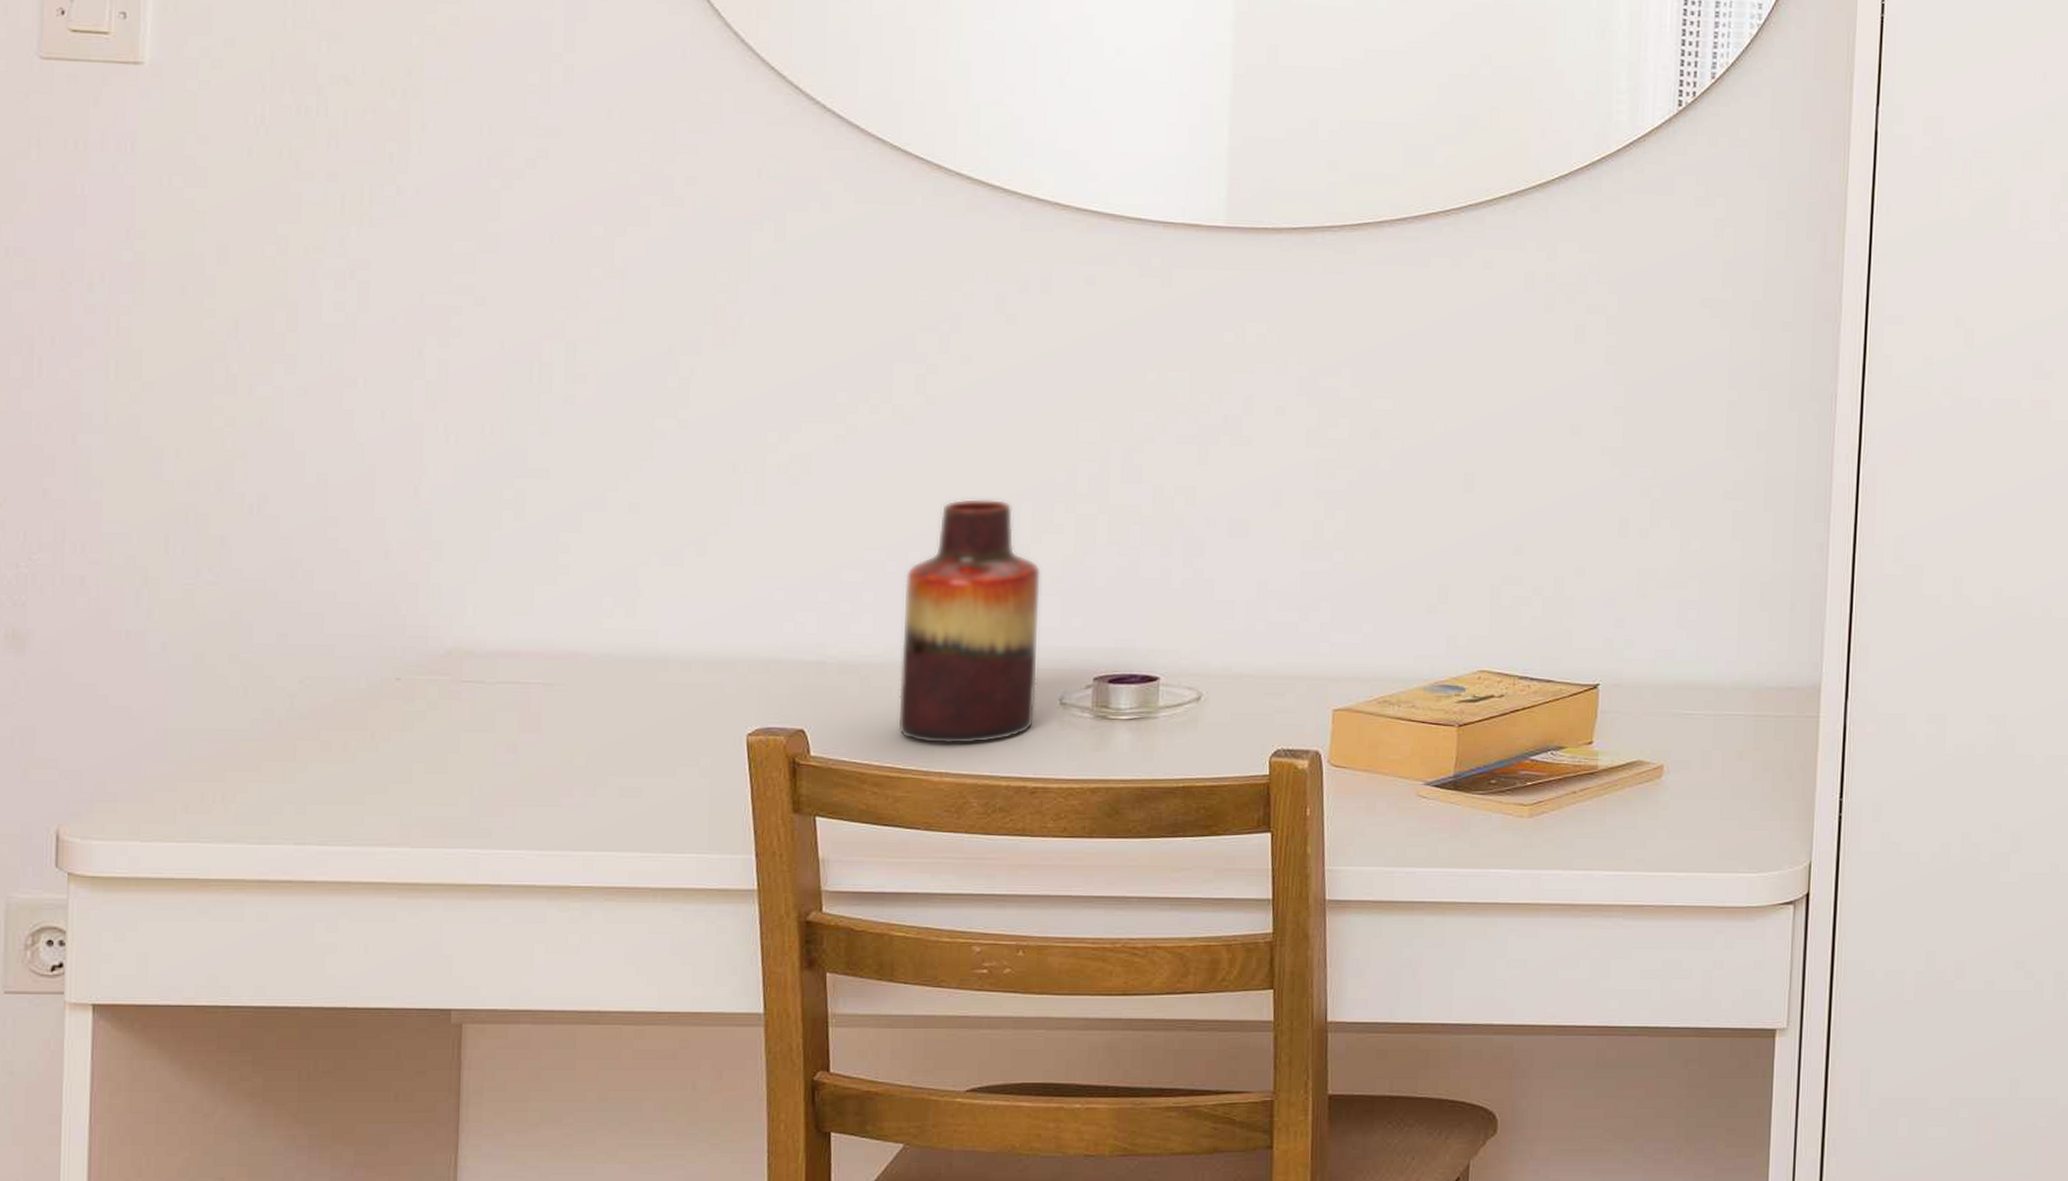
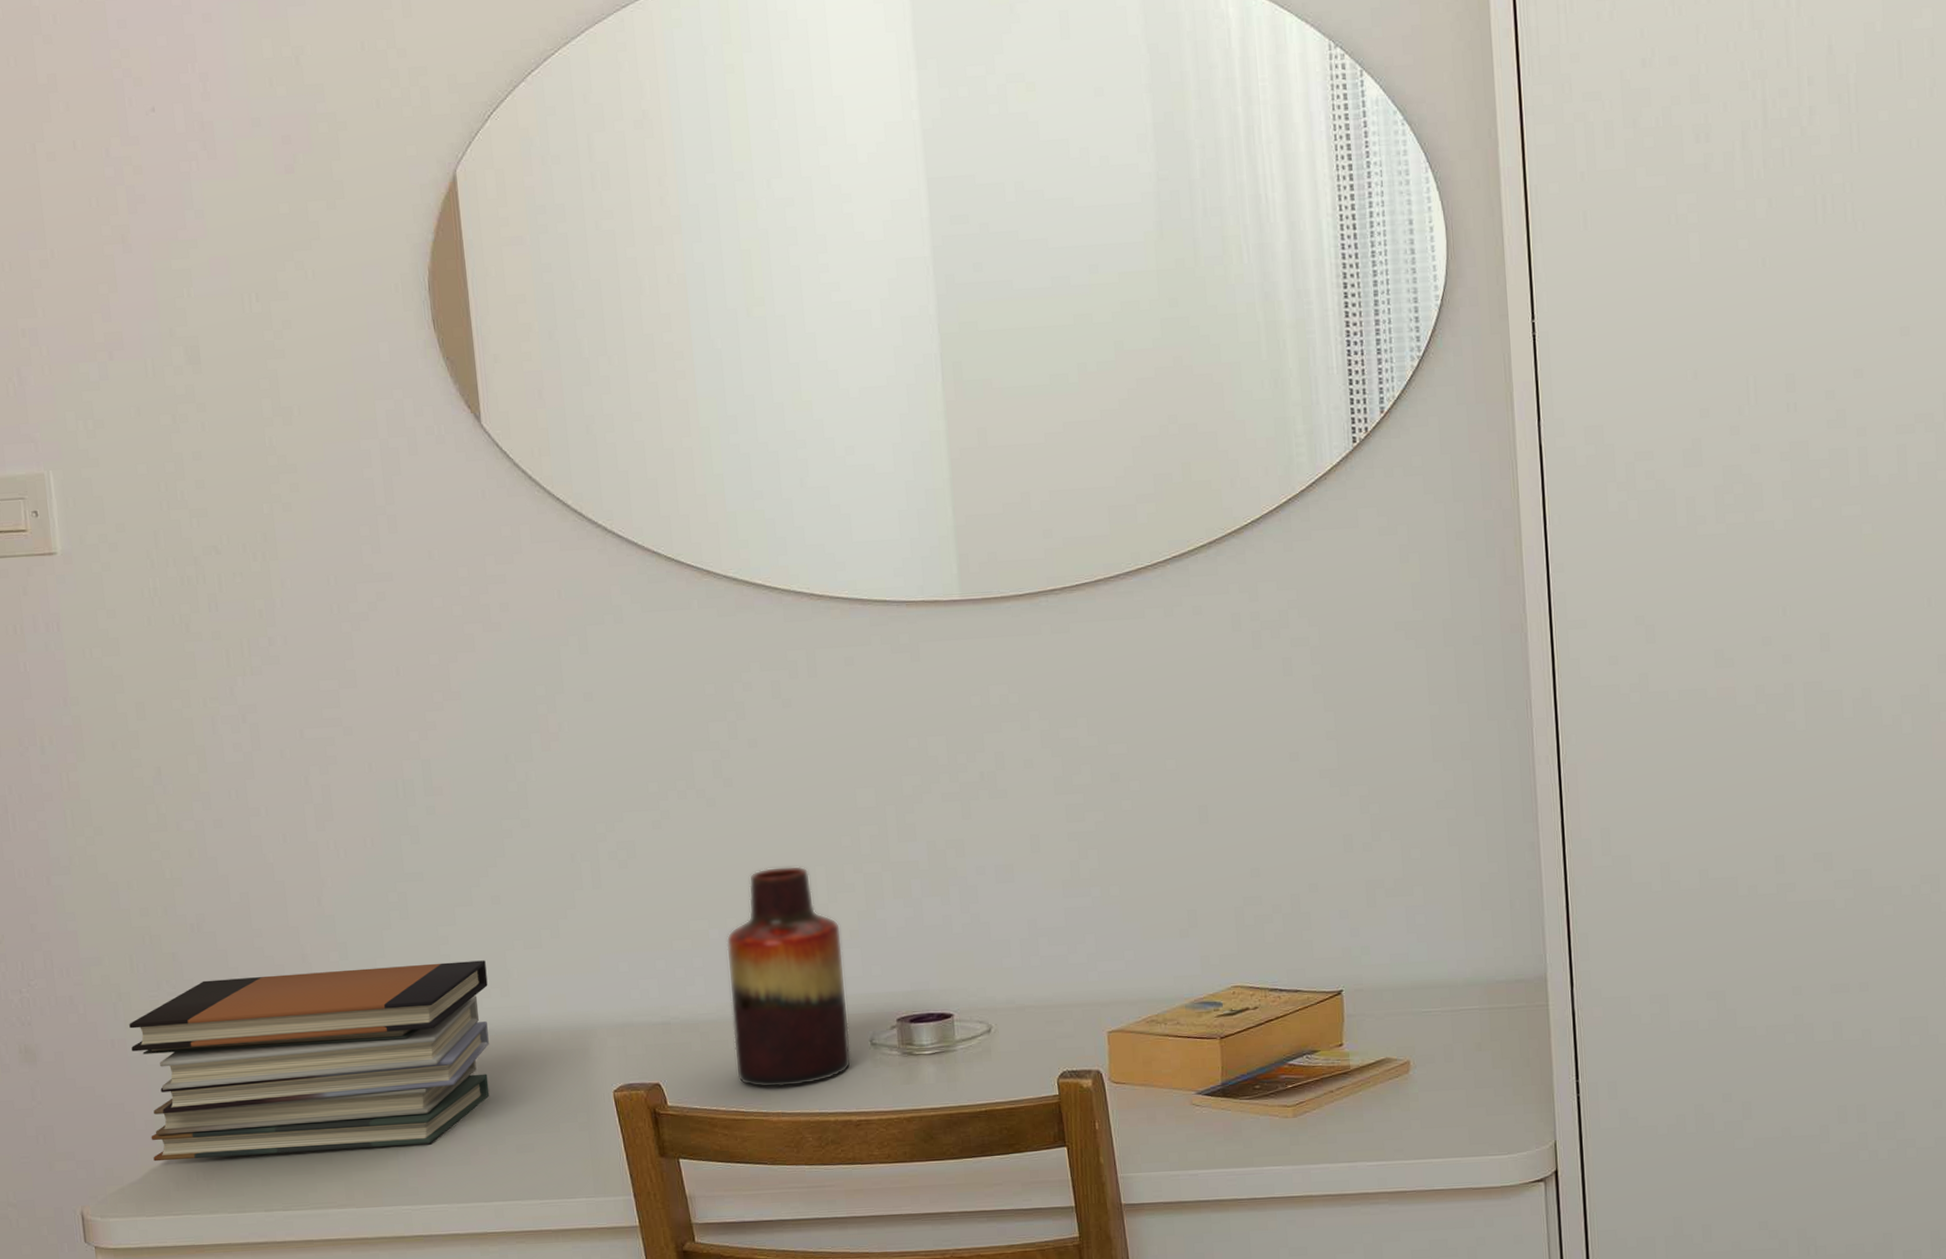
book stack: none [152,571,612,780] -> present [129,960,490,1162]

